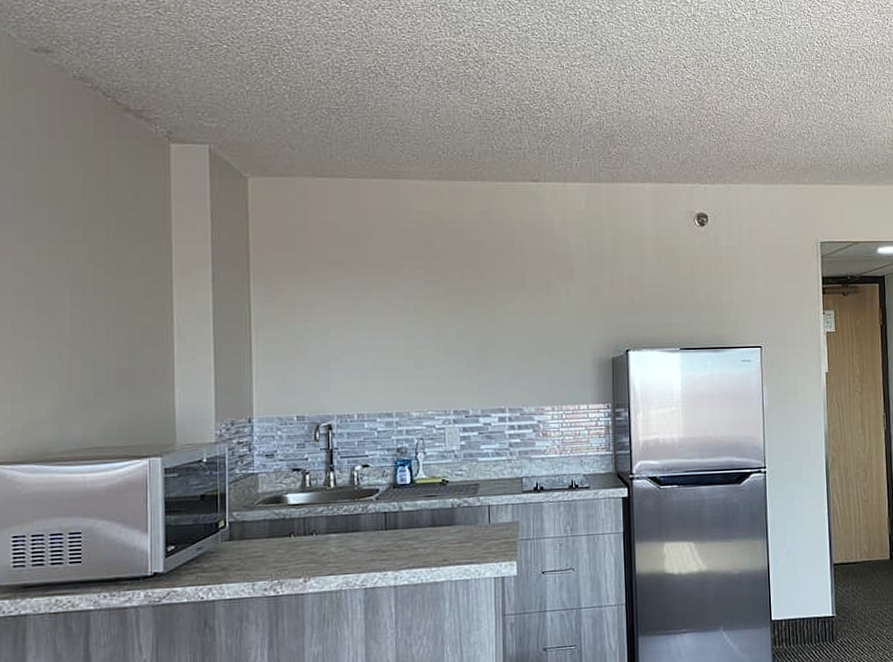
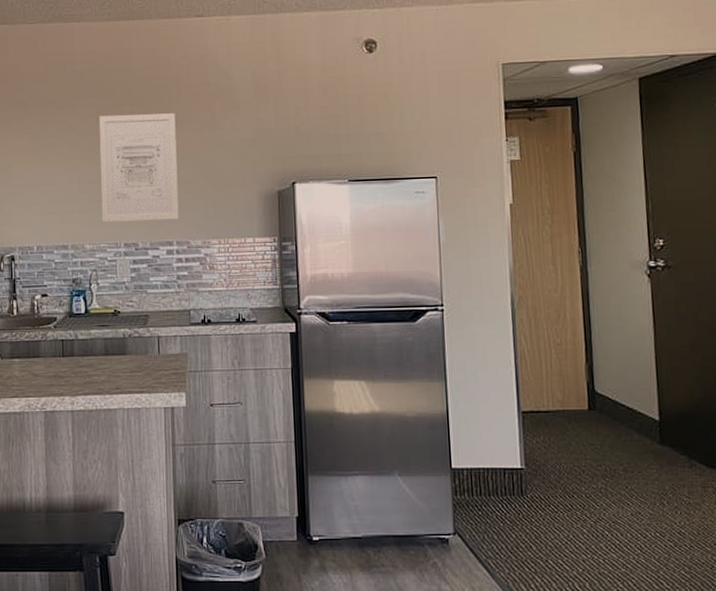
wall art: none [427,277,512,389] -> present [99,113,179,222]

